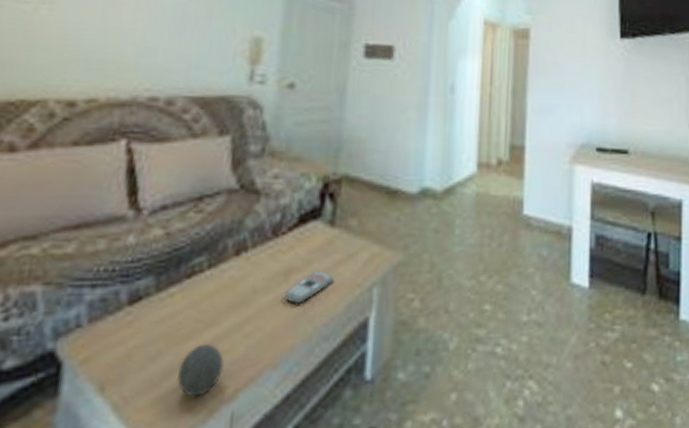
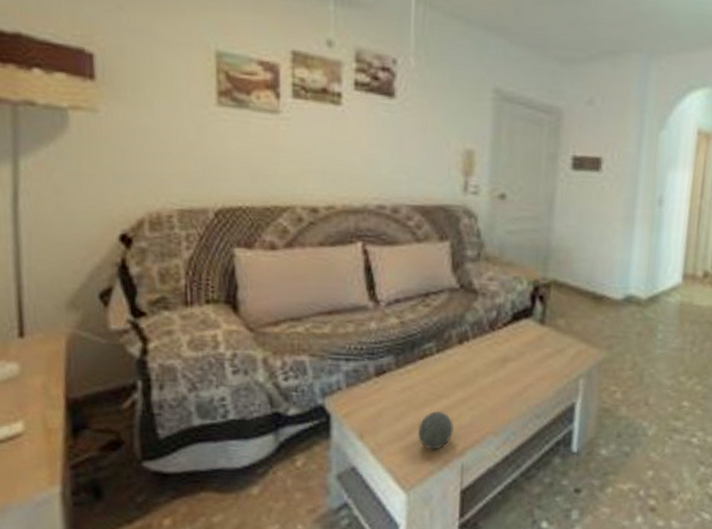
remote control: present [285,271,334,305] -> none [502,361,544,388]

